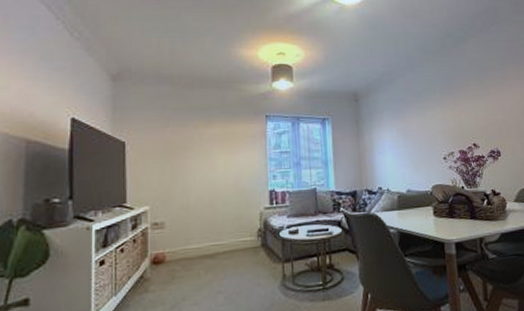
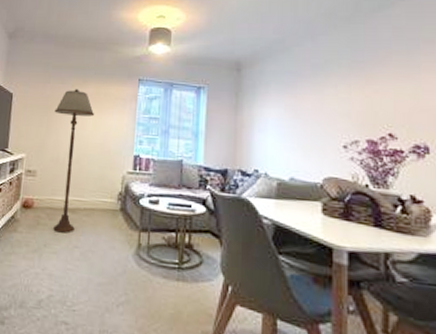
floor lamp: none [178,131,224,282] -> present [53,89,95,234]

